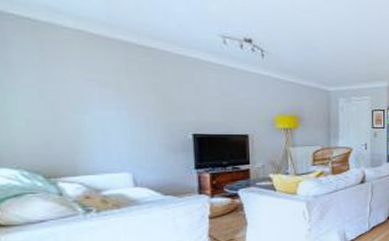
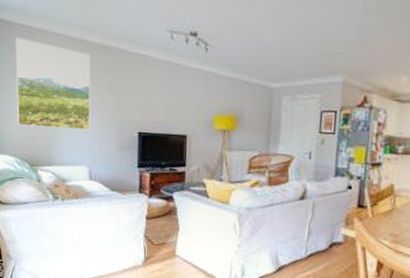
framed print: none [8,29,131,134] -> present [15,36,91,130]

